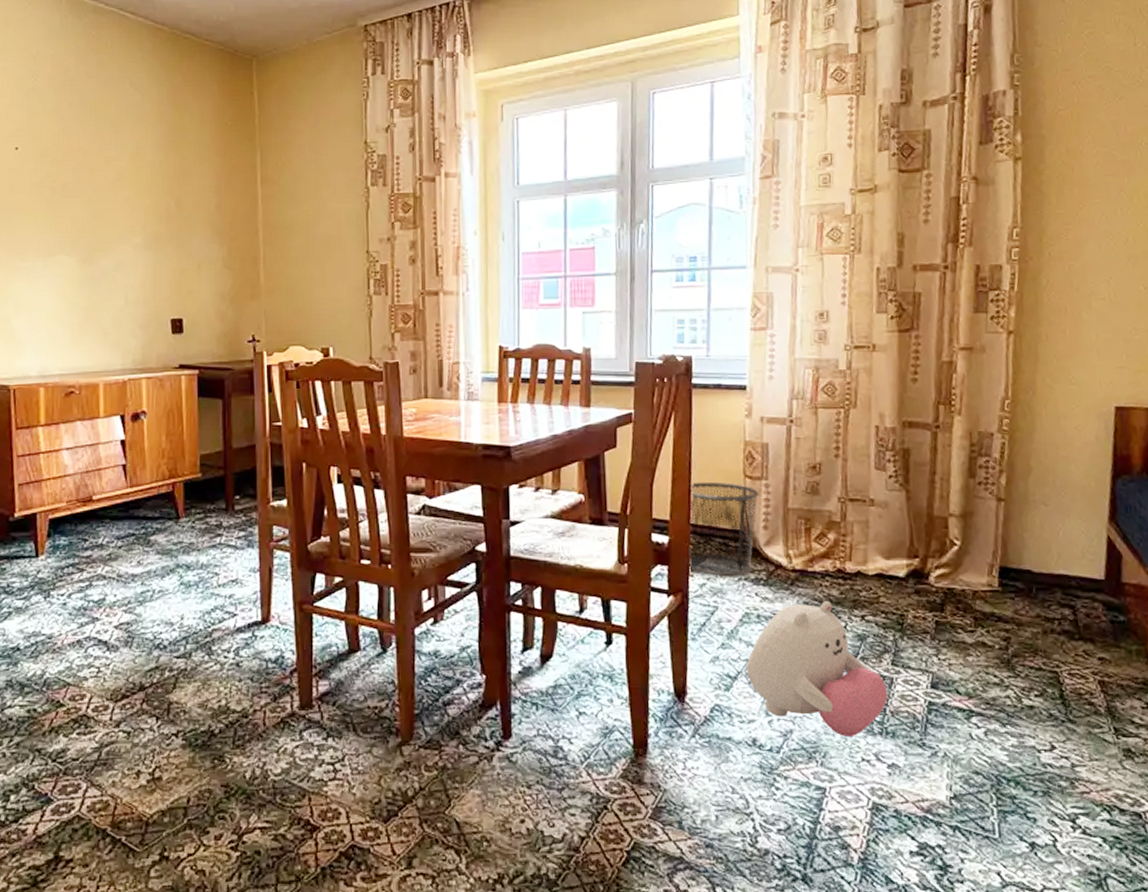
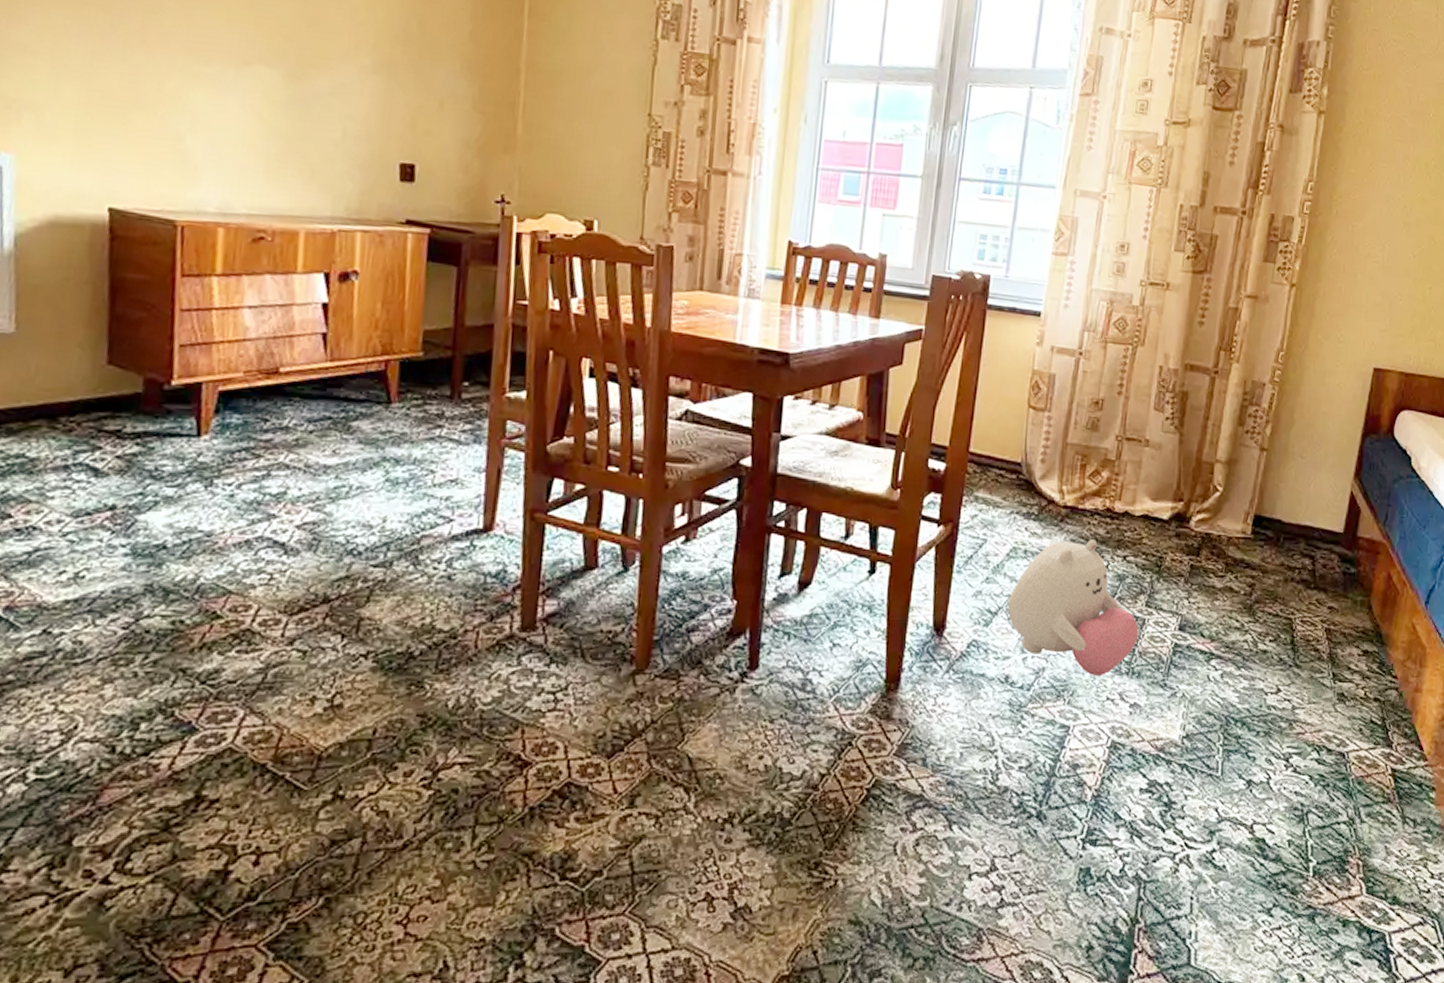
waste bin: present [688,481,759,577] -> none [963,408,1041,510]

